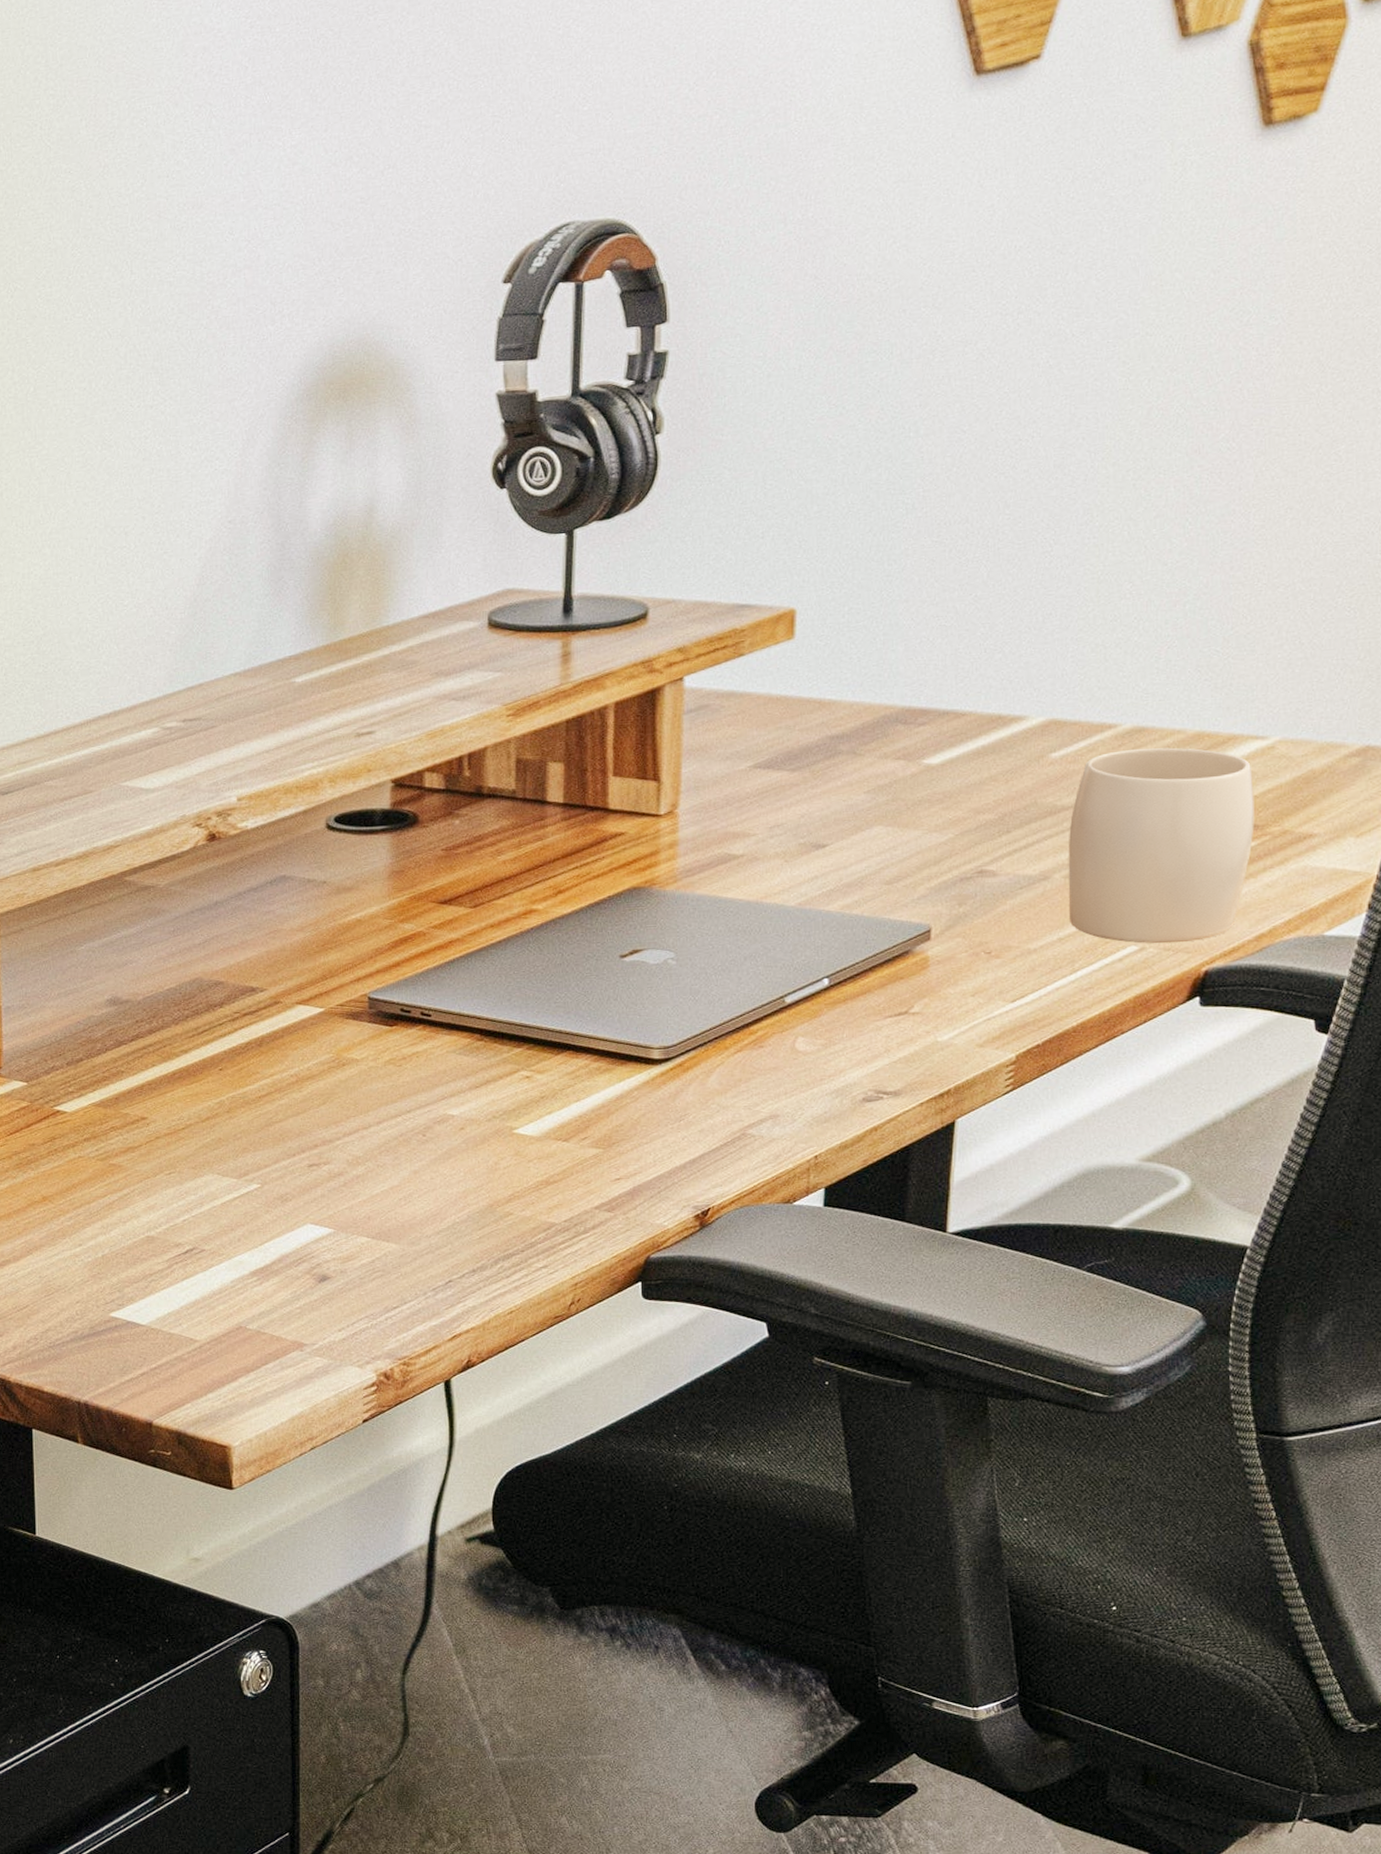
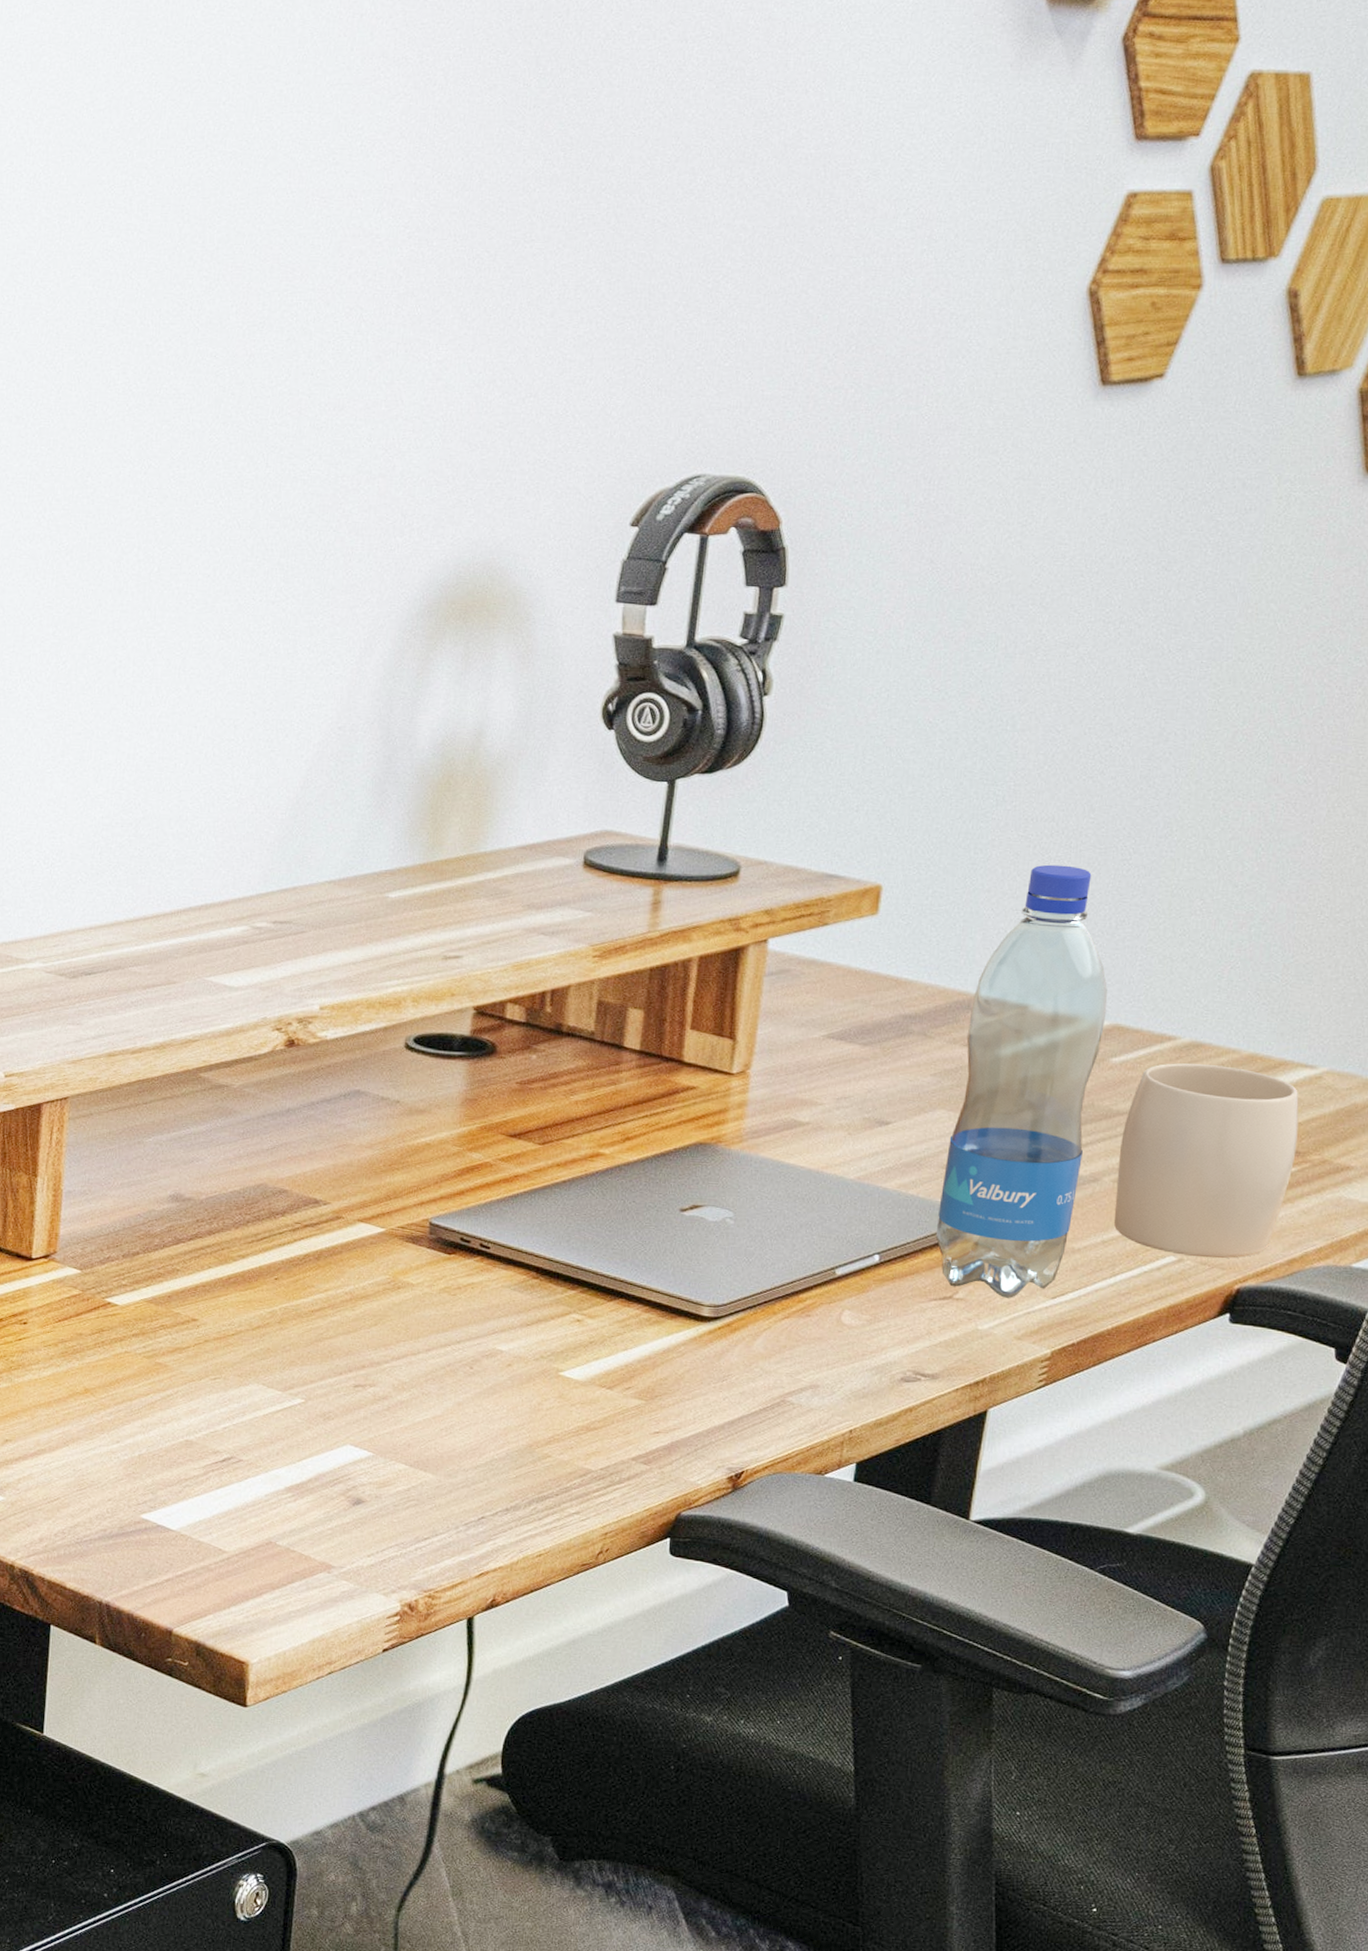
bottle: none [884,565,1042,1007] -> present [935,864,1108,1298]

